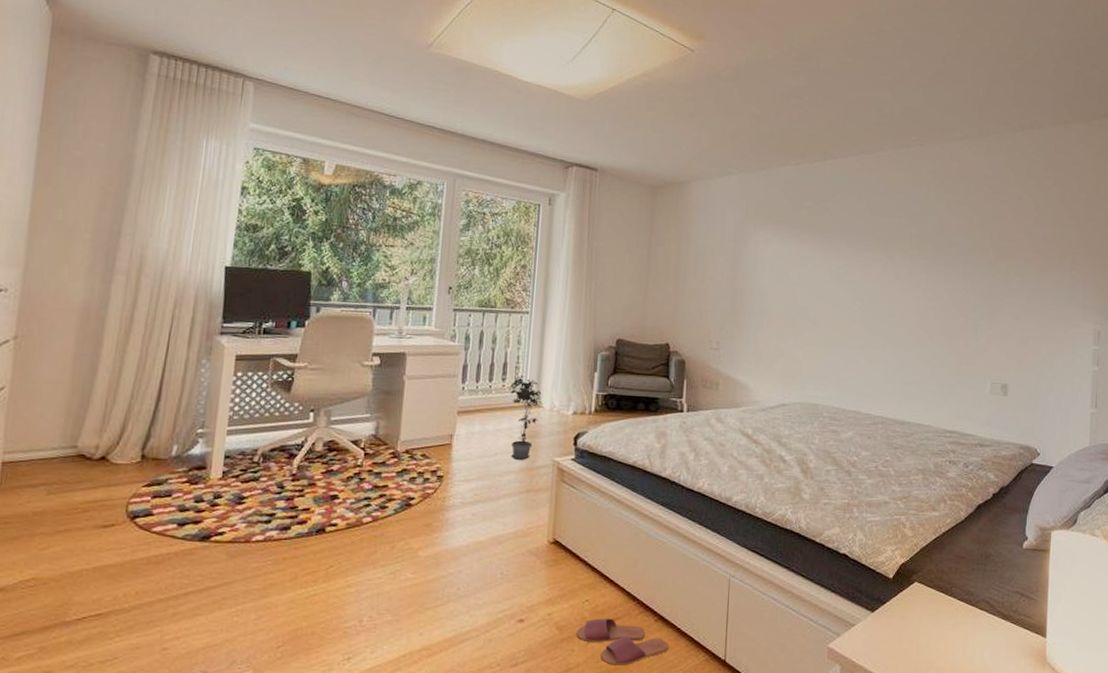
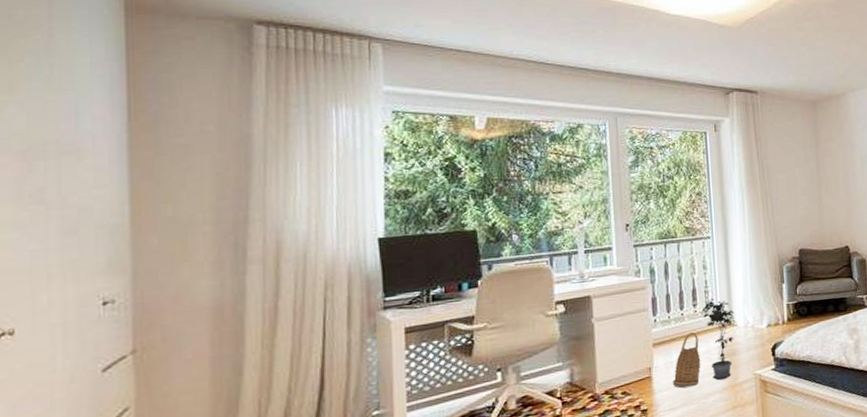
basket: none [471,406,503,462] -> present [673,332,701,389]

